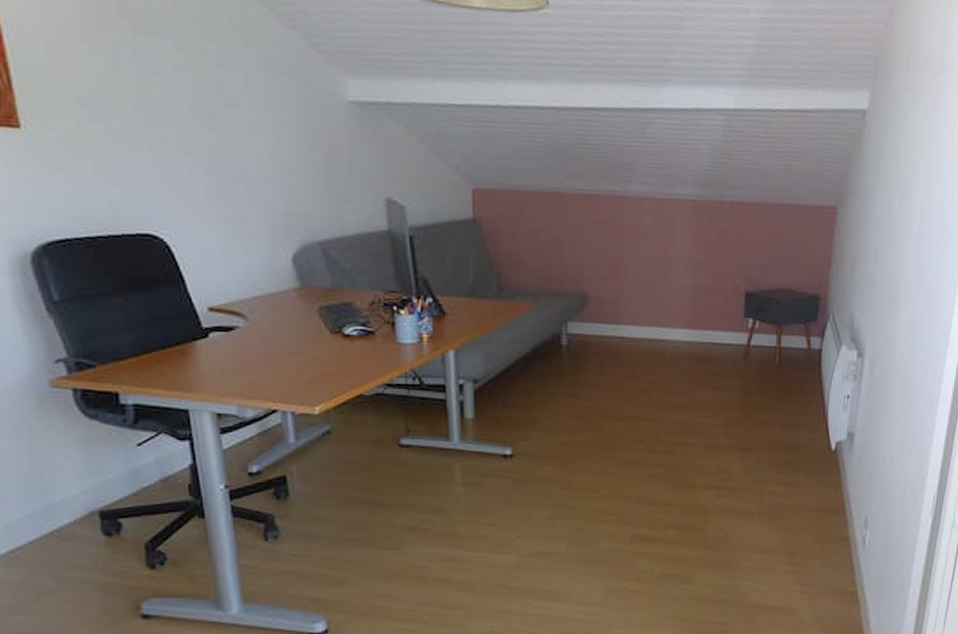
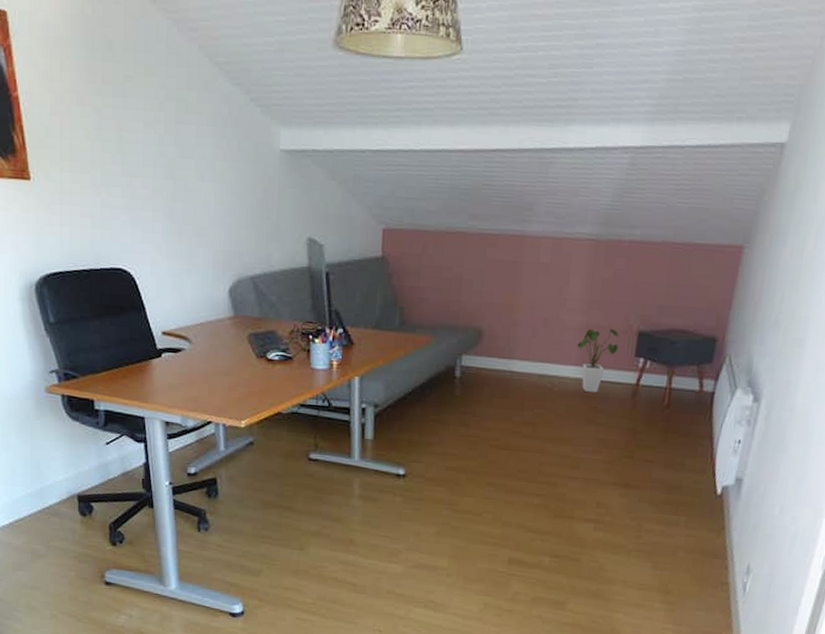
house plant: none [686,289,727,355] -> present [577,328,619,392]

